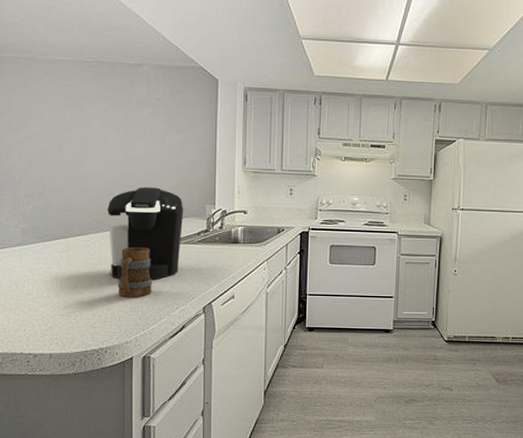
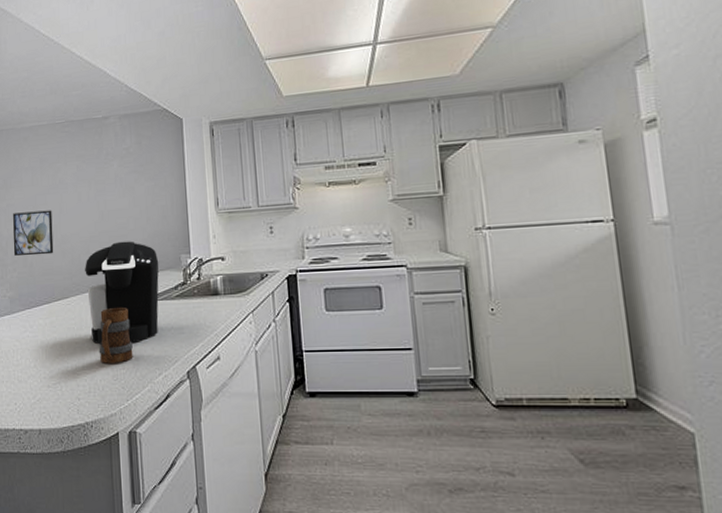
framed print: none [28,146,74,191] -> present [13,210,54,256]

